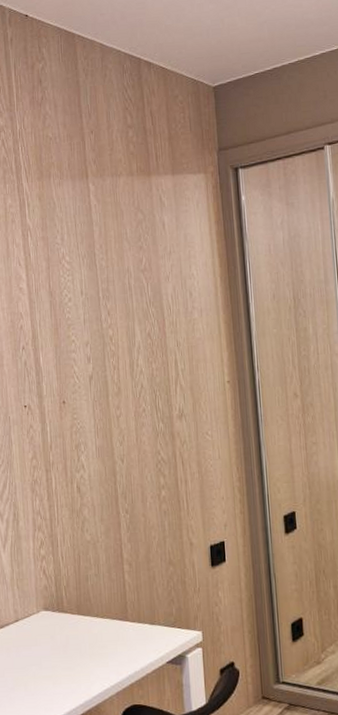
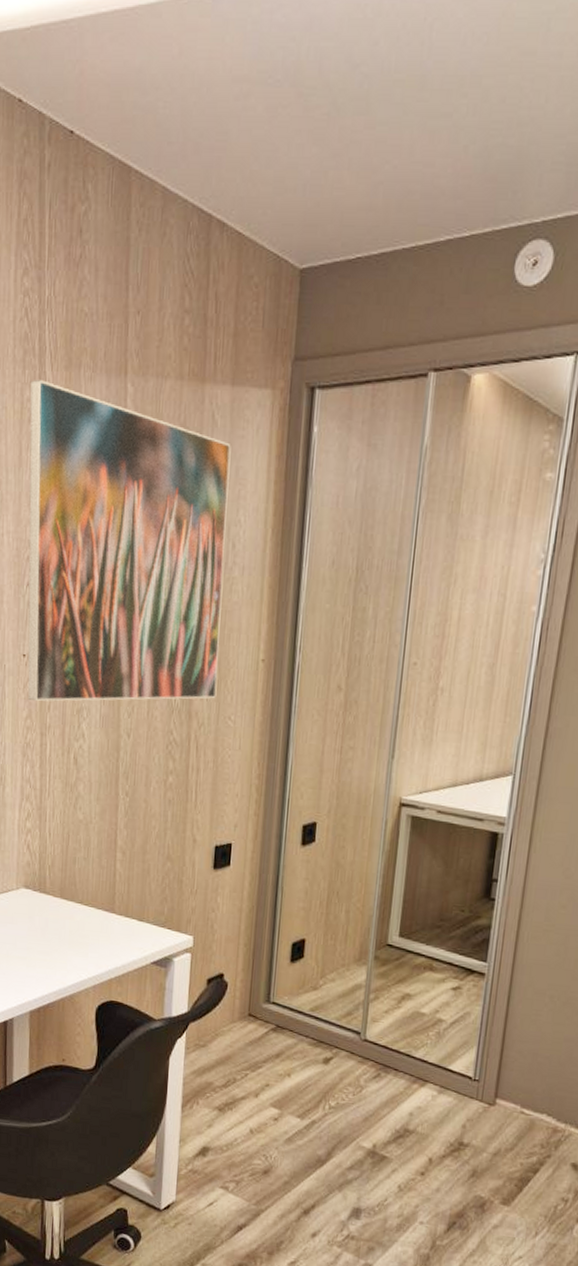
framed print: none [10,190,193,444] -> present [27,380,231,702]

